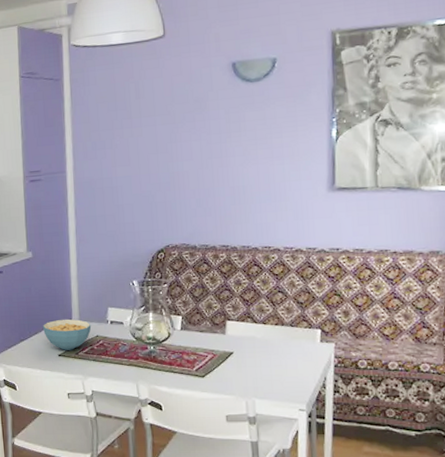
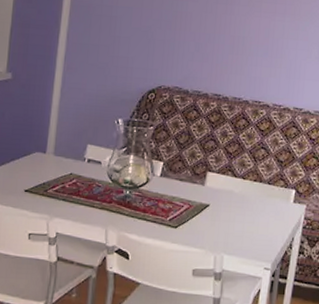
cereal bowl: present [43,319,92,350] -> none [11,151,67,187]

